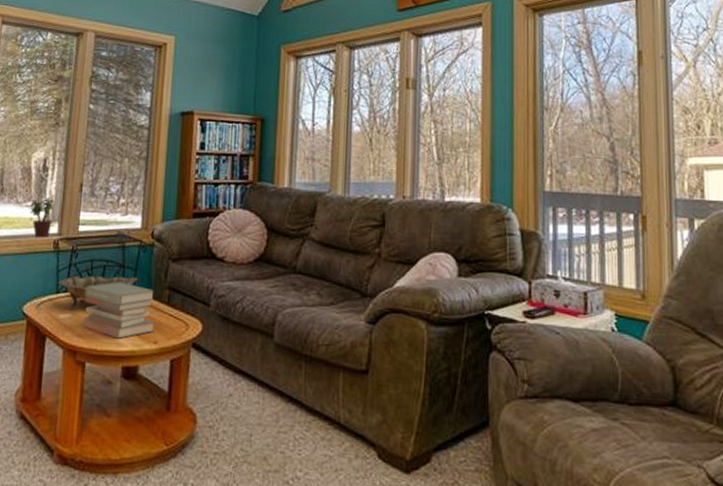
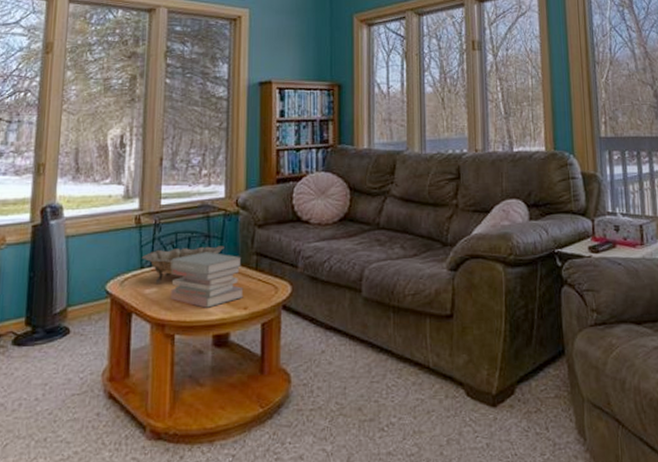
potted plant: present [28,197,54,238] -> none [106,173,134,215]

